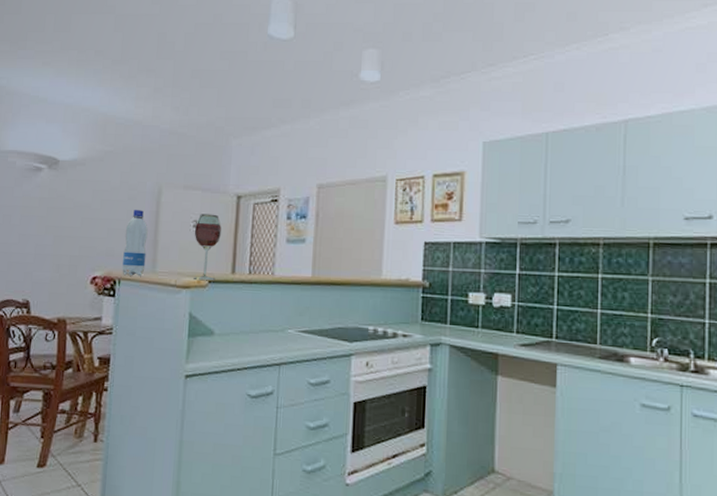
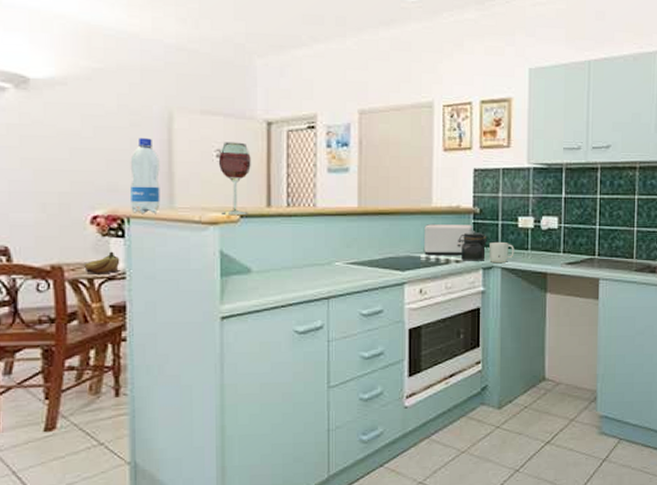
fruit: none [82,308,110,329] -> present [84,251,120,274]
toaster: none [372,296,424,329] -> present [424,224,476,255]
jar: none [406,306,437,337] -> present [458,232,488,261]
mug: none [437,317,464,341] -> present [489,241,515,264]

